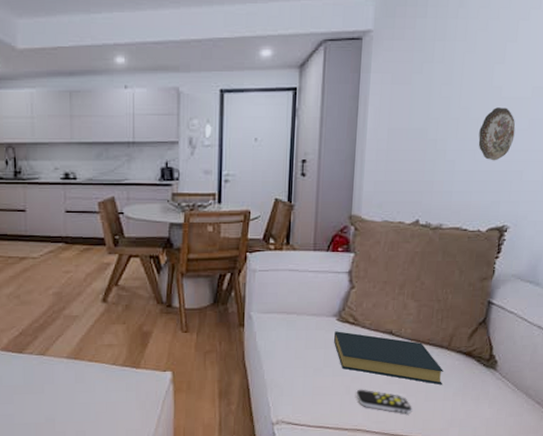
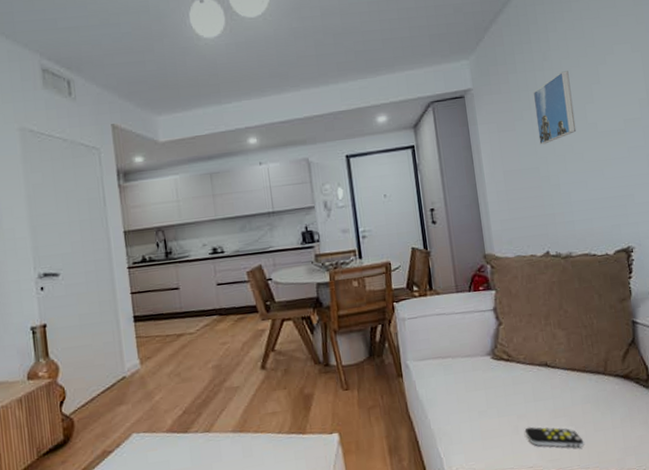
hardback book: present [334,331,443,385] -> none [491,369,608,413]
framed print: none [434,22,485,104] -> present [532,71,577,145]
decorative plate: present [478,107,516,161] -> none [585,140,619,189]

